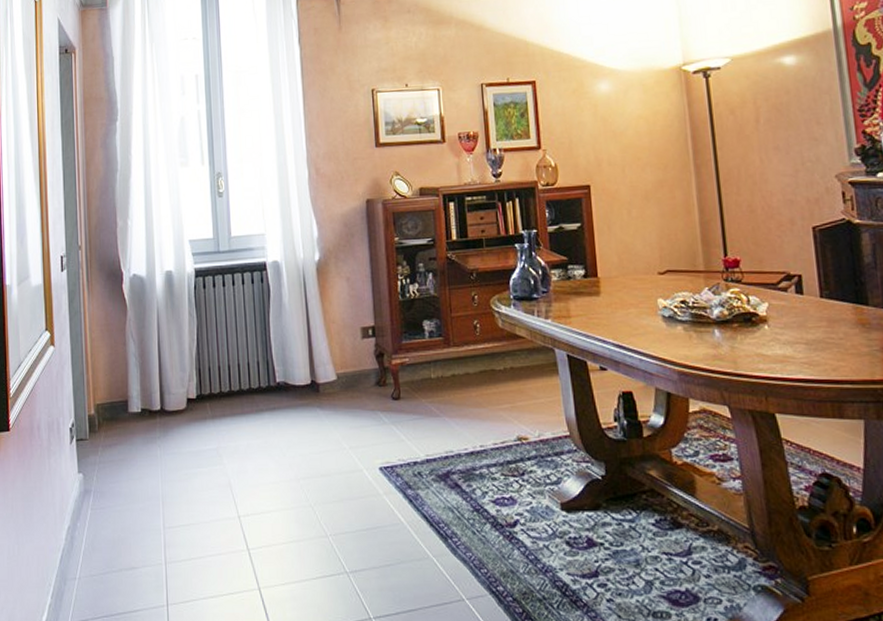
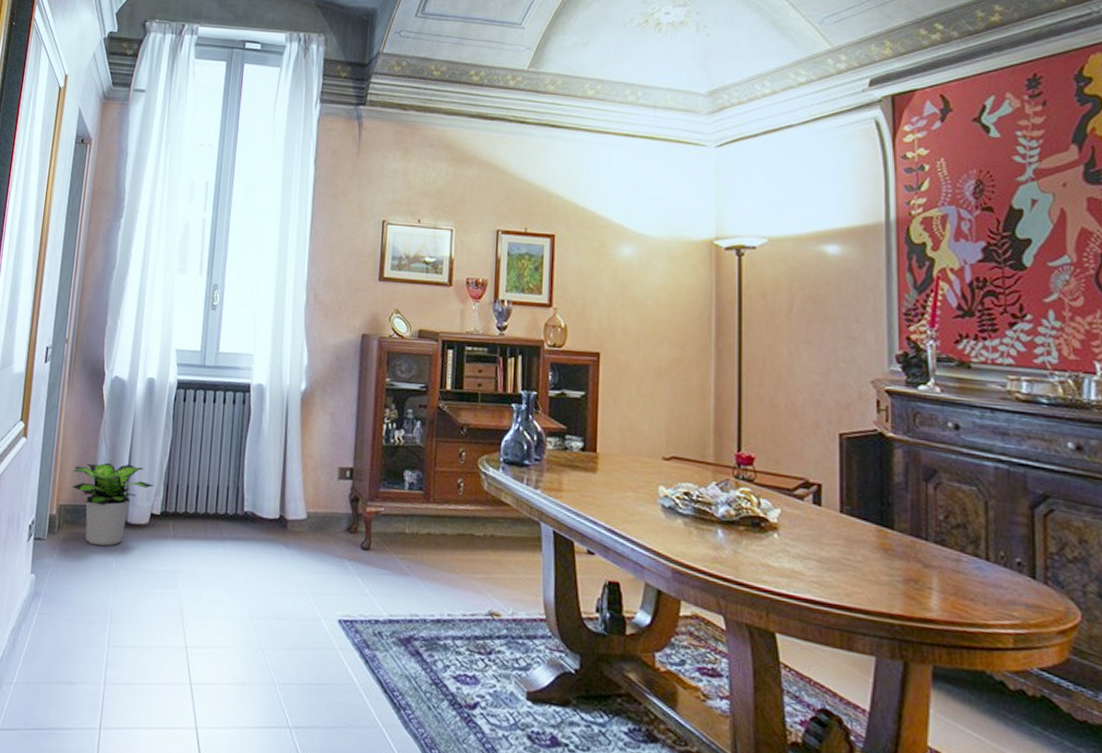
potted plant: none [104,355,186,437] -> present [72,462,153,547]

